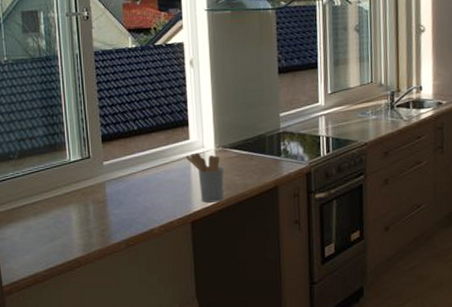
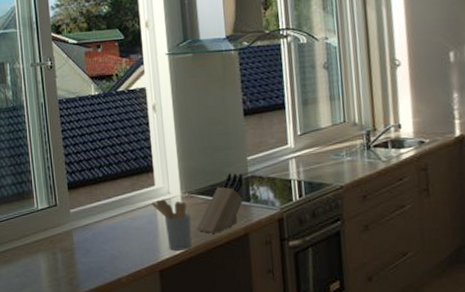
knife block: none [229,128,275,186] -> present [197,173,243,234]

